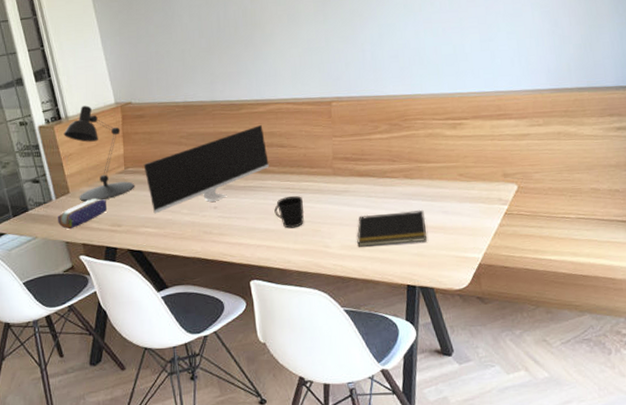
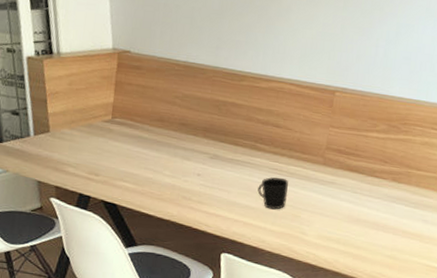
pencil case: present [58,198,108,230] -> none [32,142,88,170]
desk lamp: present [63,105,134,202] -> none [52,44,119,146]
monitor: present [143,124,269,214] -> none [132,100,262,170]
notepad: present [357,209,428,247] -> none [334,209,405,246]

